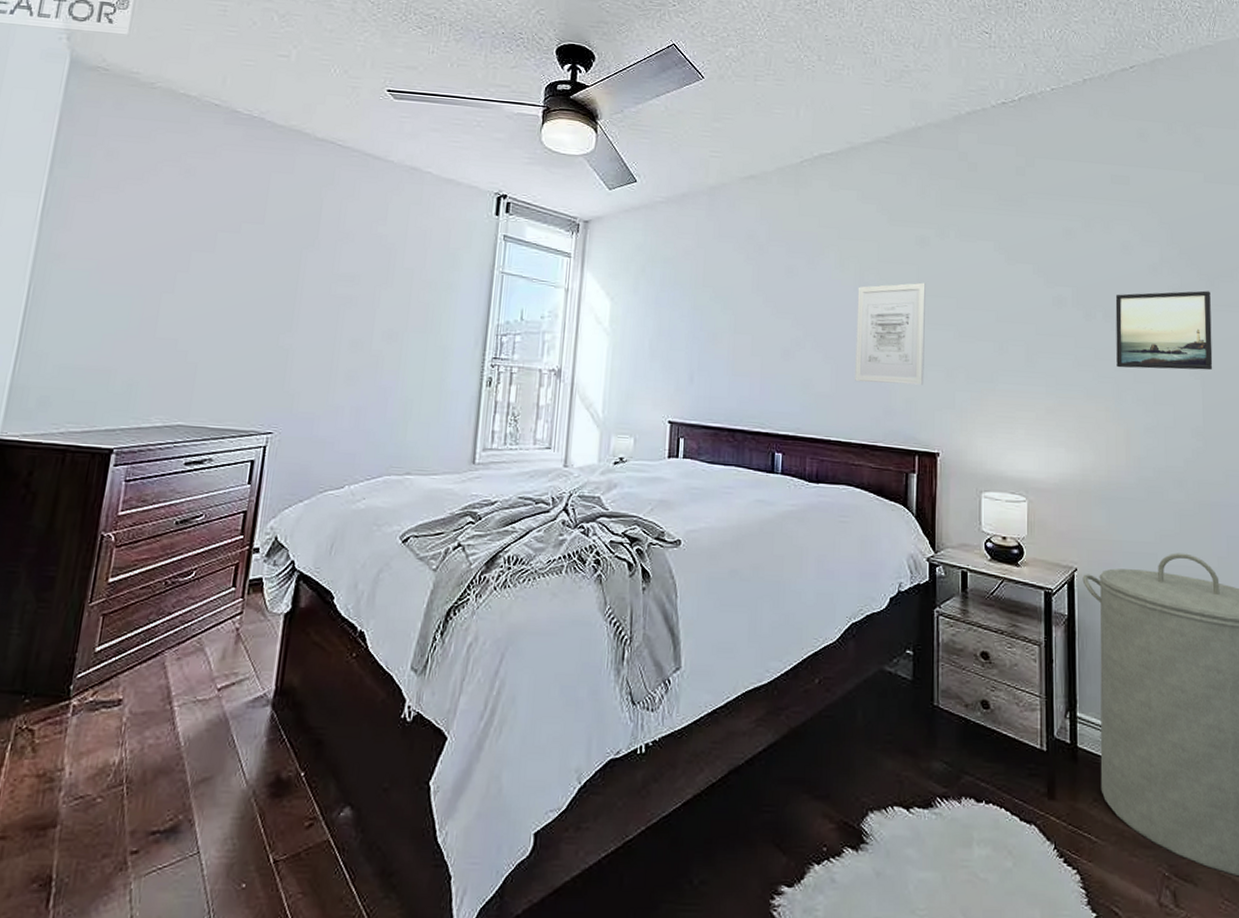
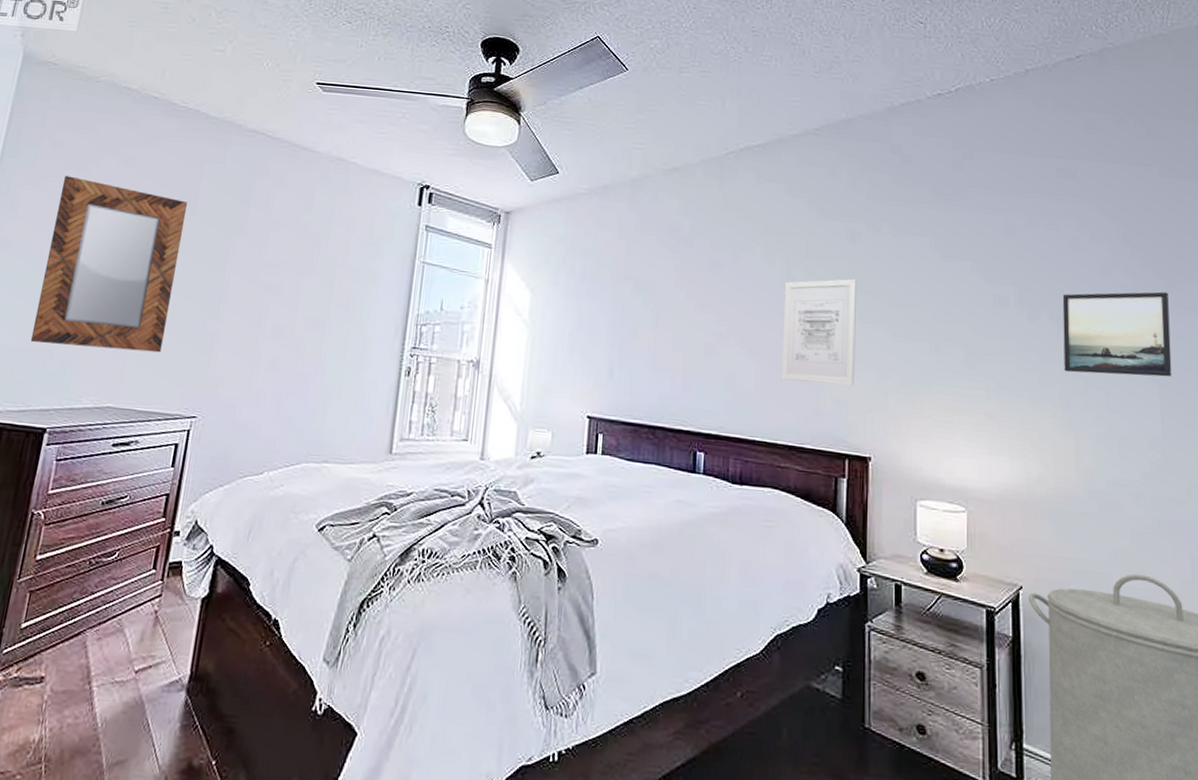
home mirror: none [91,187,256,369] -> present [30,176,188,353]

